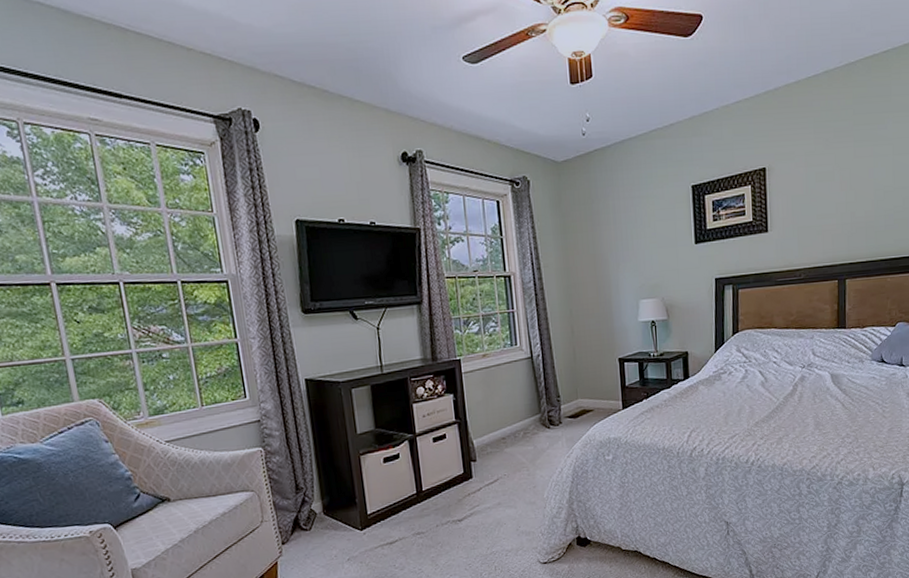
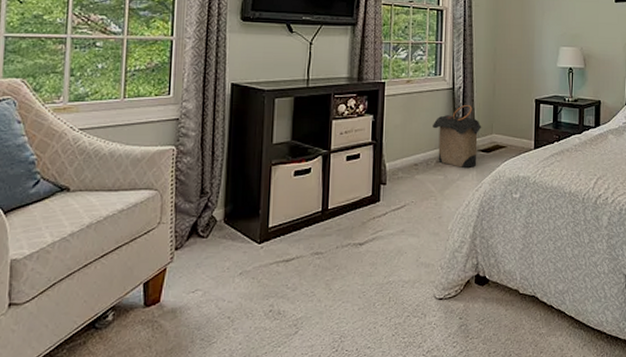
laundry hamper: none [515,372,566,437] -> present [433,104,482,169]

